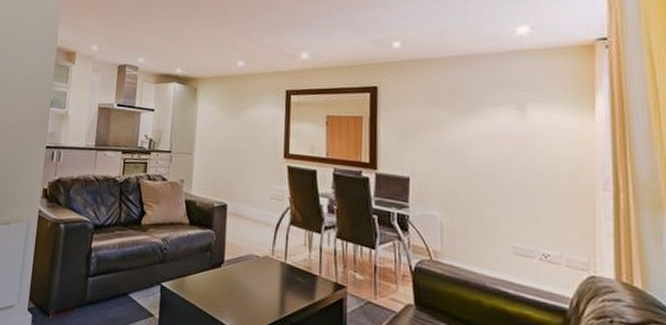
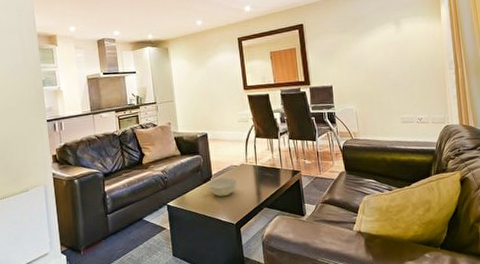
bowl: none [216,266,255,295] -> present [208,176,237,197]

